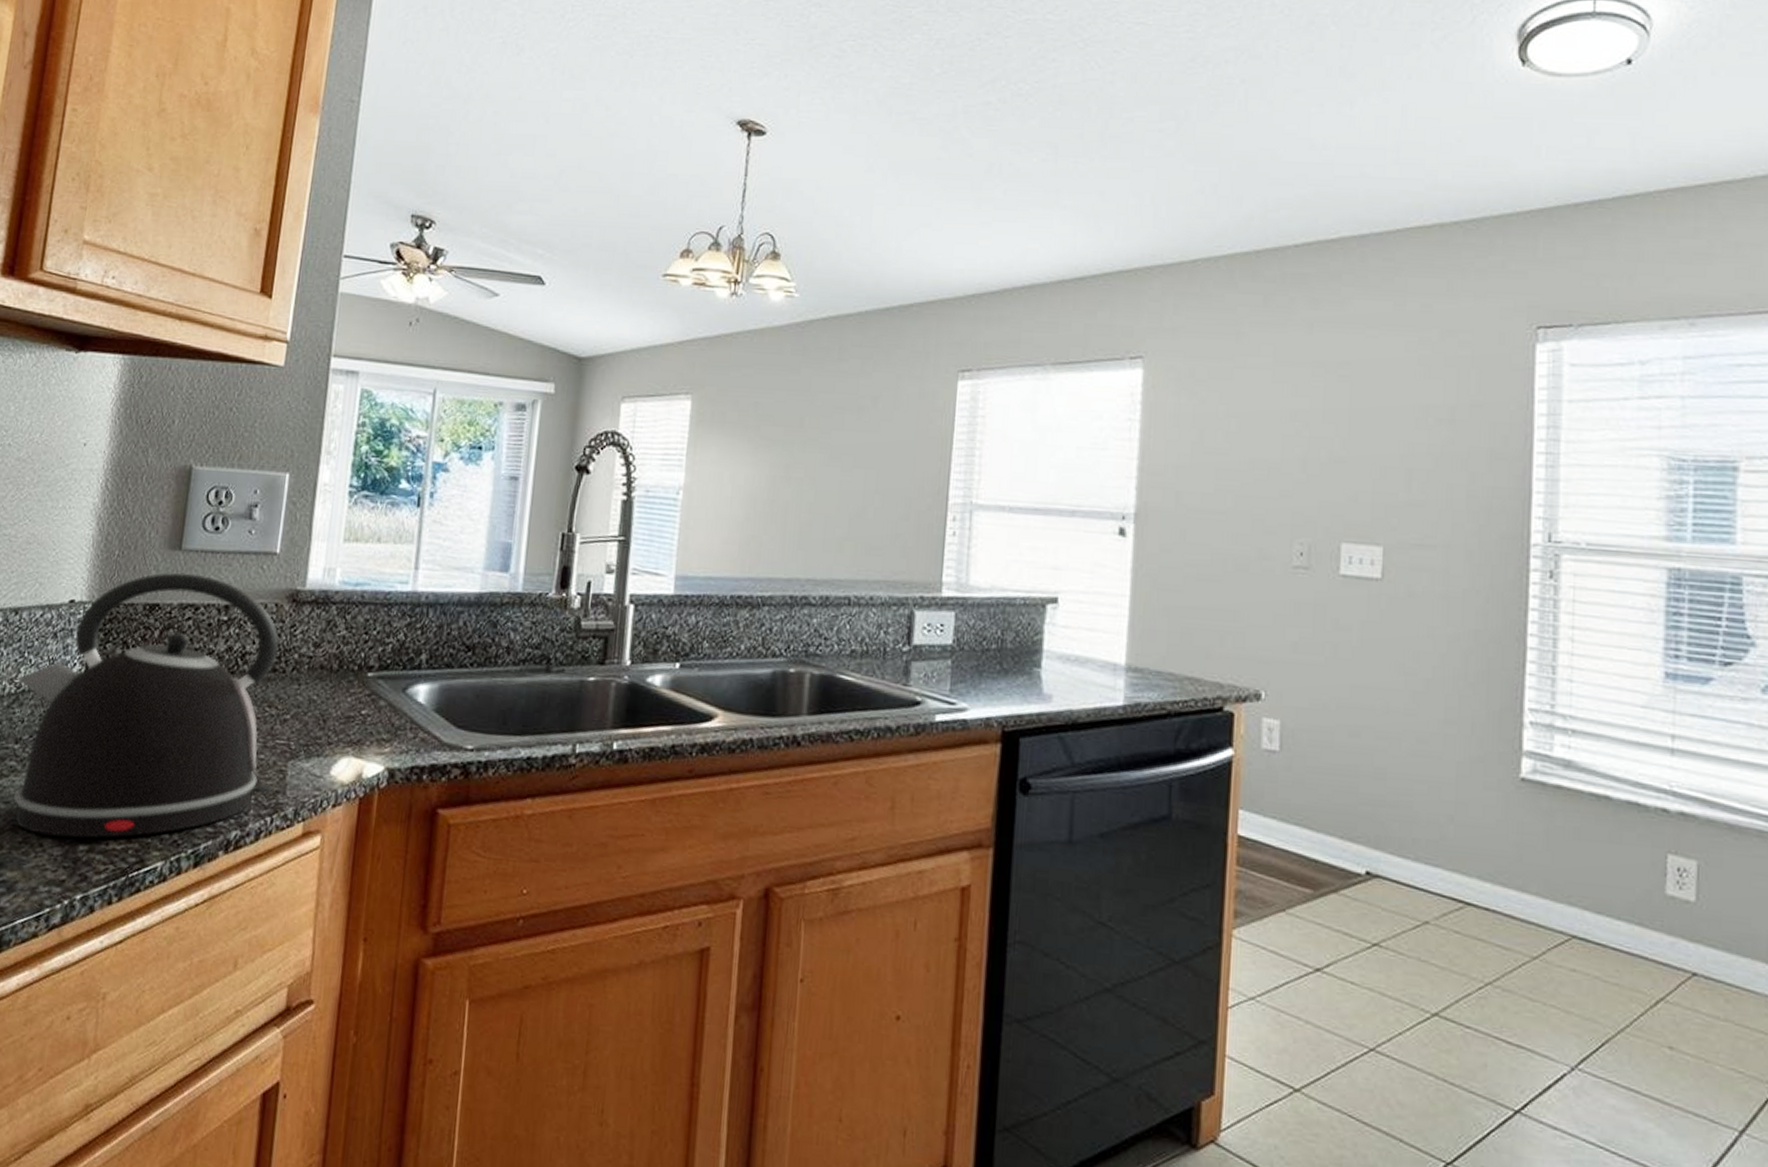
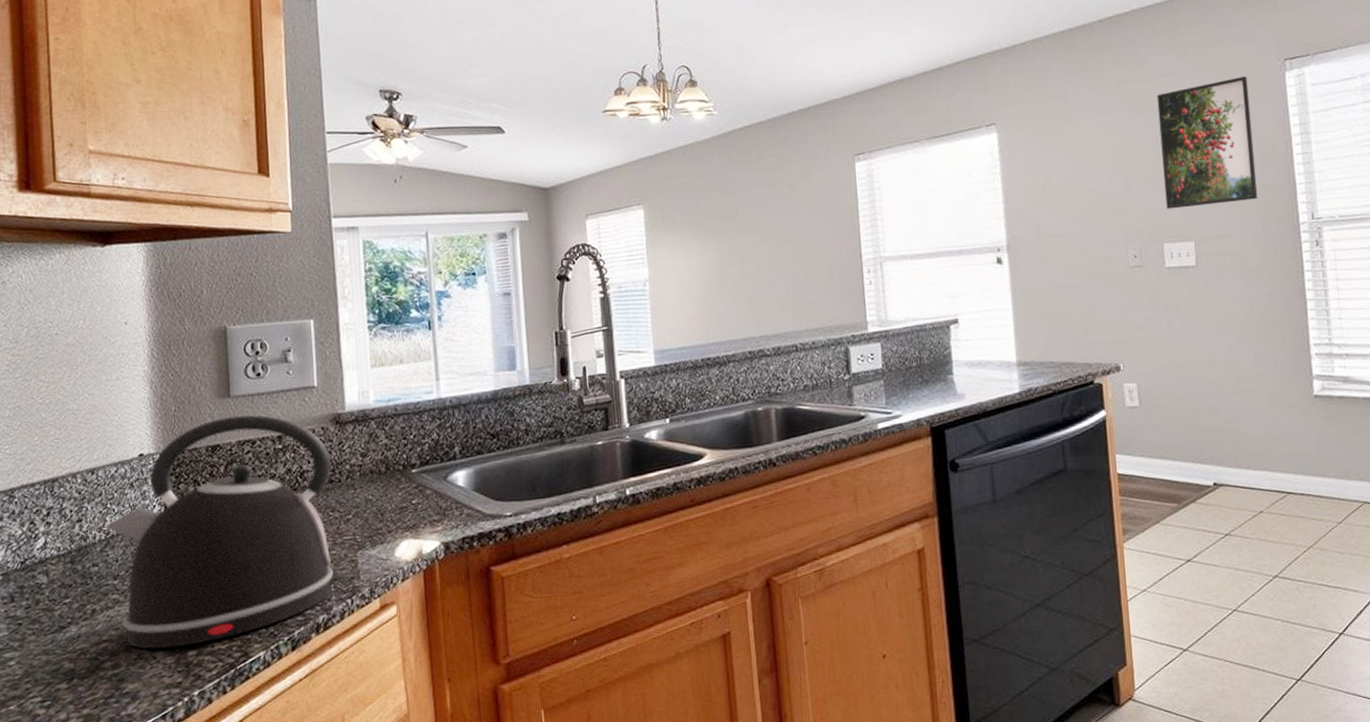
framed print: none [1352,341,1483,504] -> present [1157,75,1258,209]

